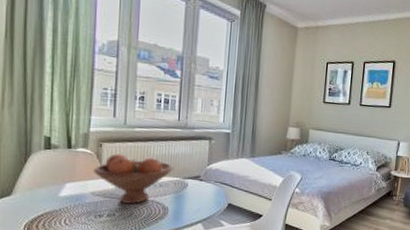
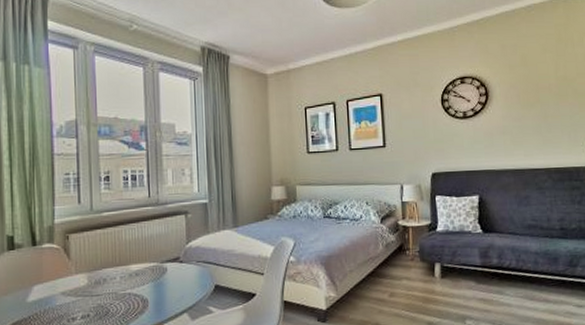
fruit bowl: present [94,153,174,204] -> none [62,243,149,301]

